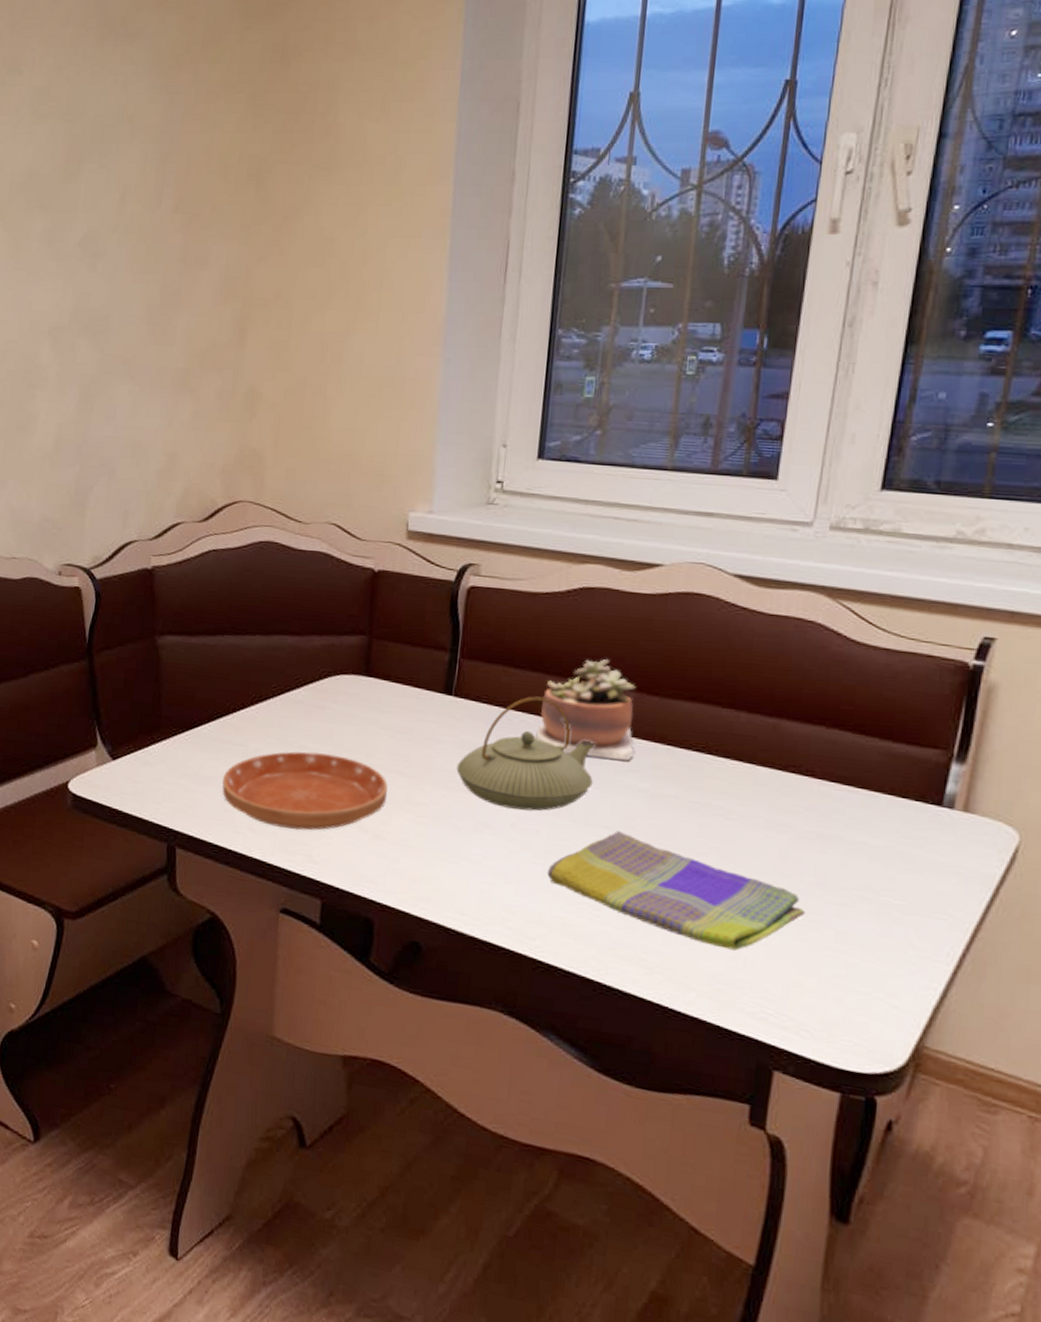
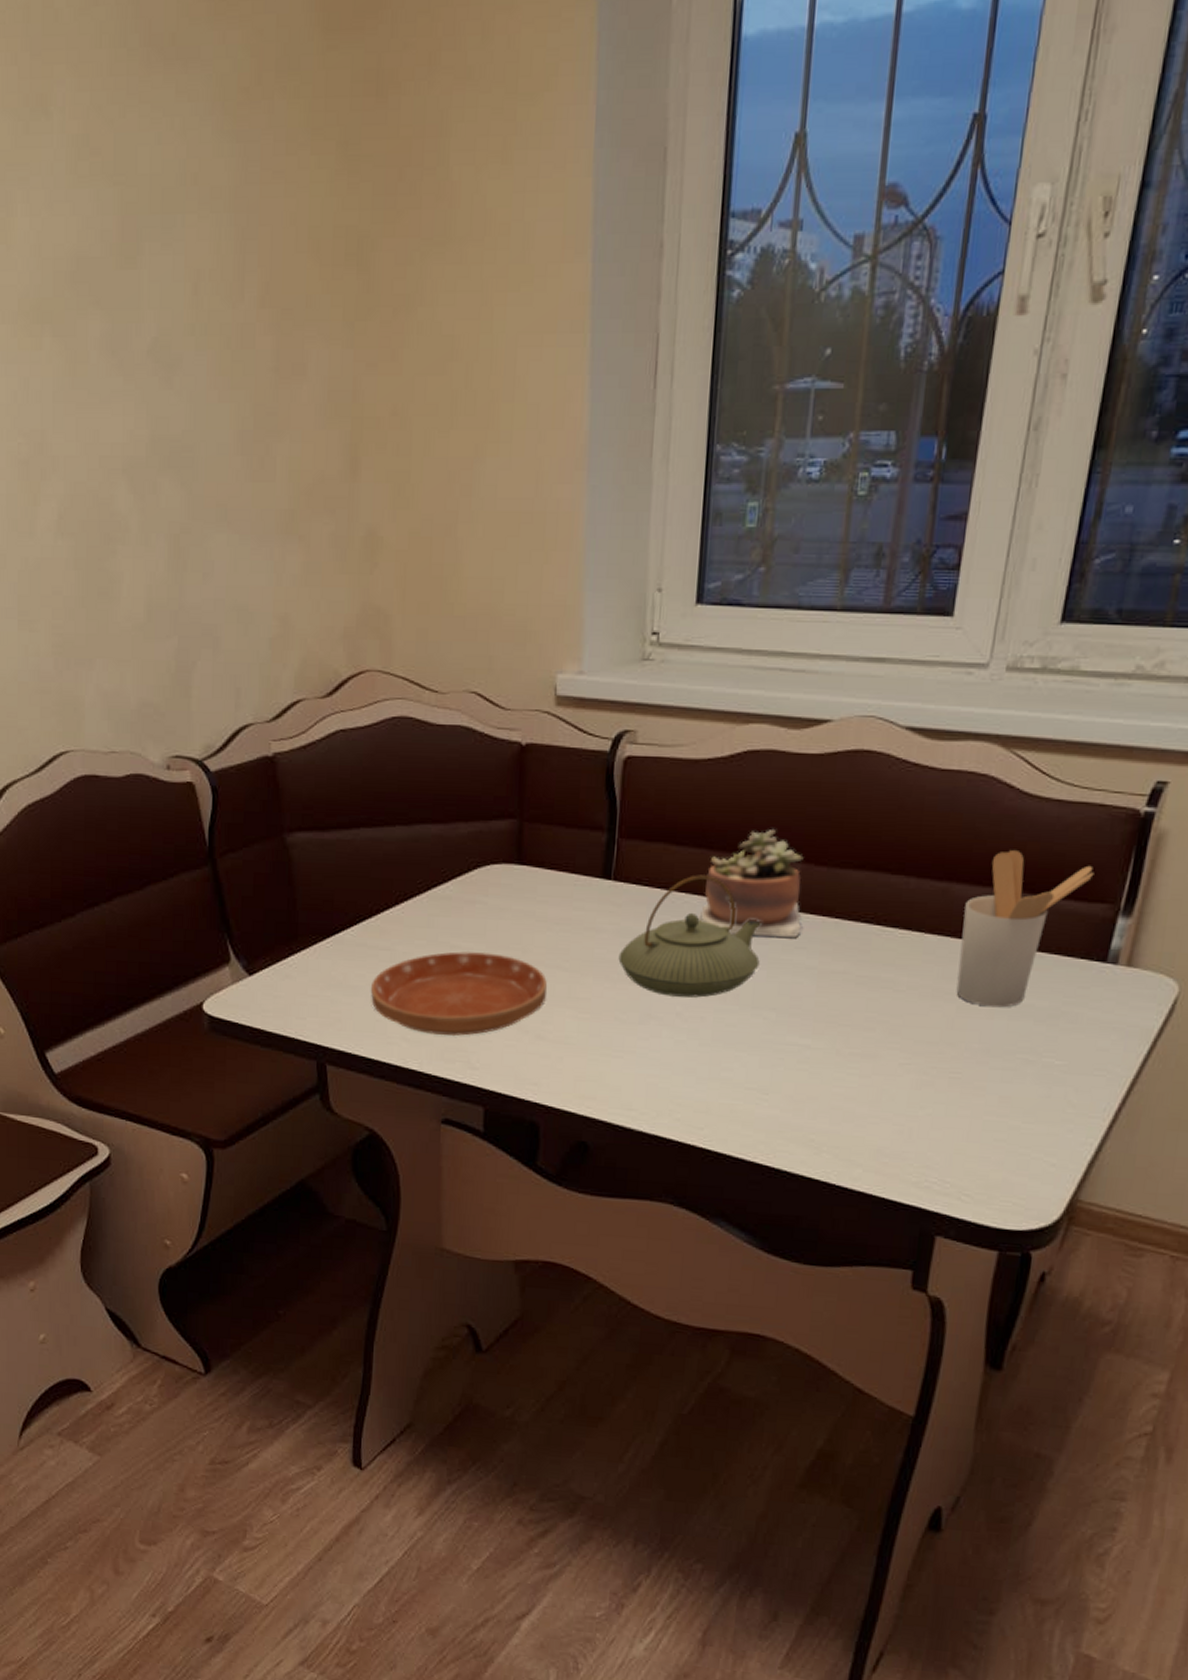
dish towel: present [547,831,805,951] -> none [714,1012,969,1123]
utensil holder: none [789,693,925,844] -> present [956,850,1095,1008]

